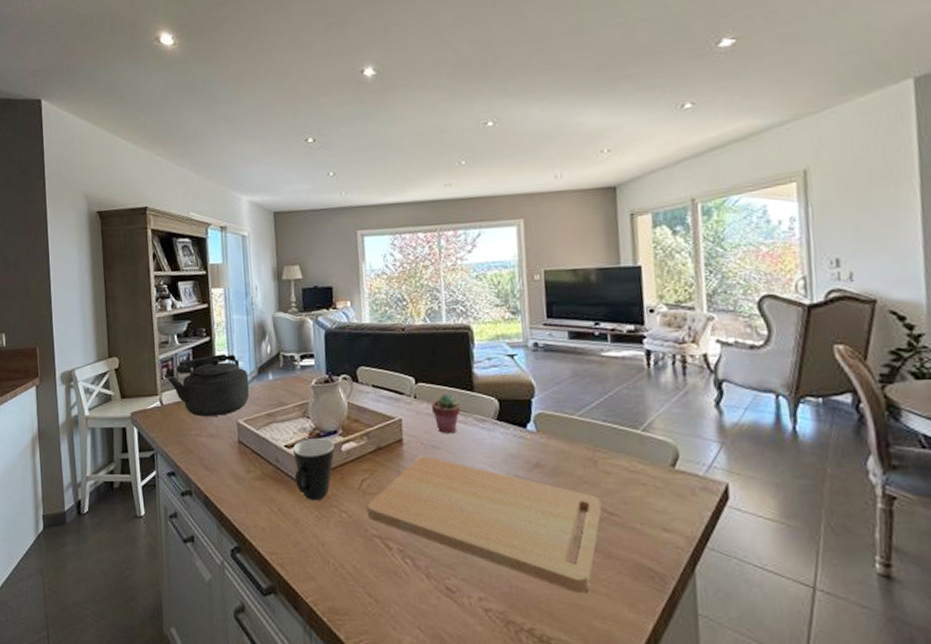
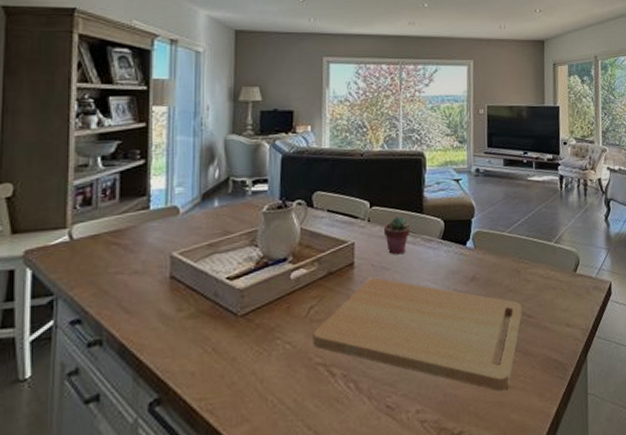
kettle: present [167,354,250,417] -> none [82,179,190,251]
mug: present [292,438,335,501] -> none [235,267,283,336]

